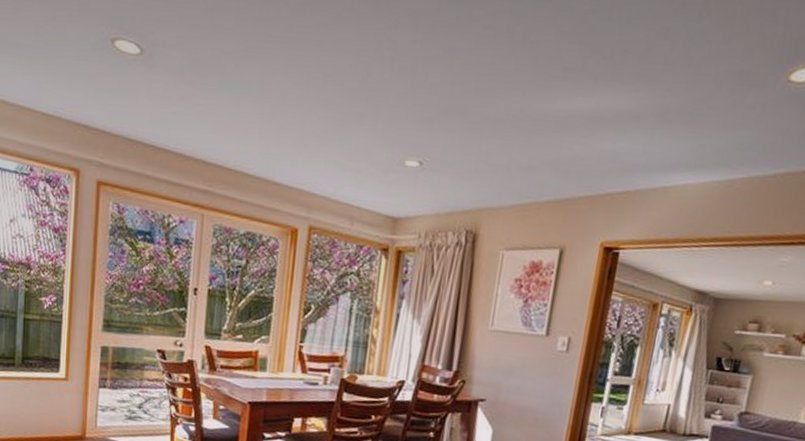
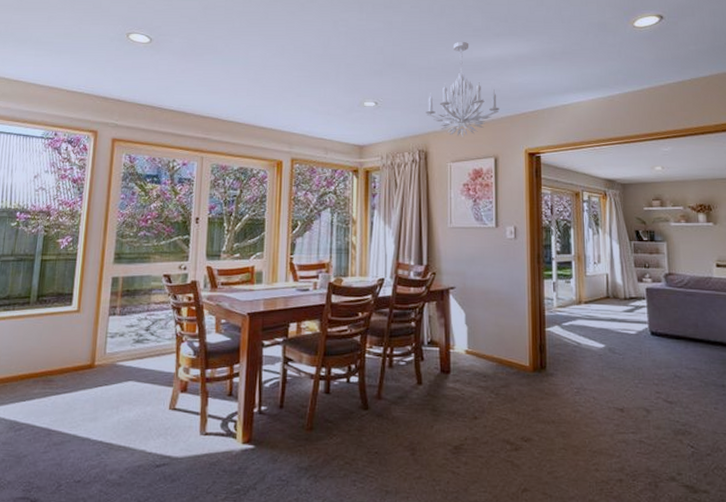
chandelier: none [482,84,579,219] -> present [425,41,500,137]

